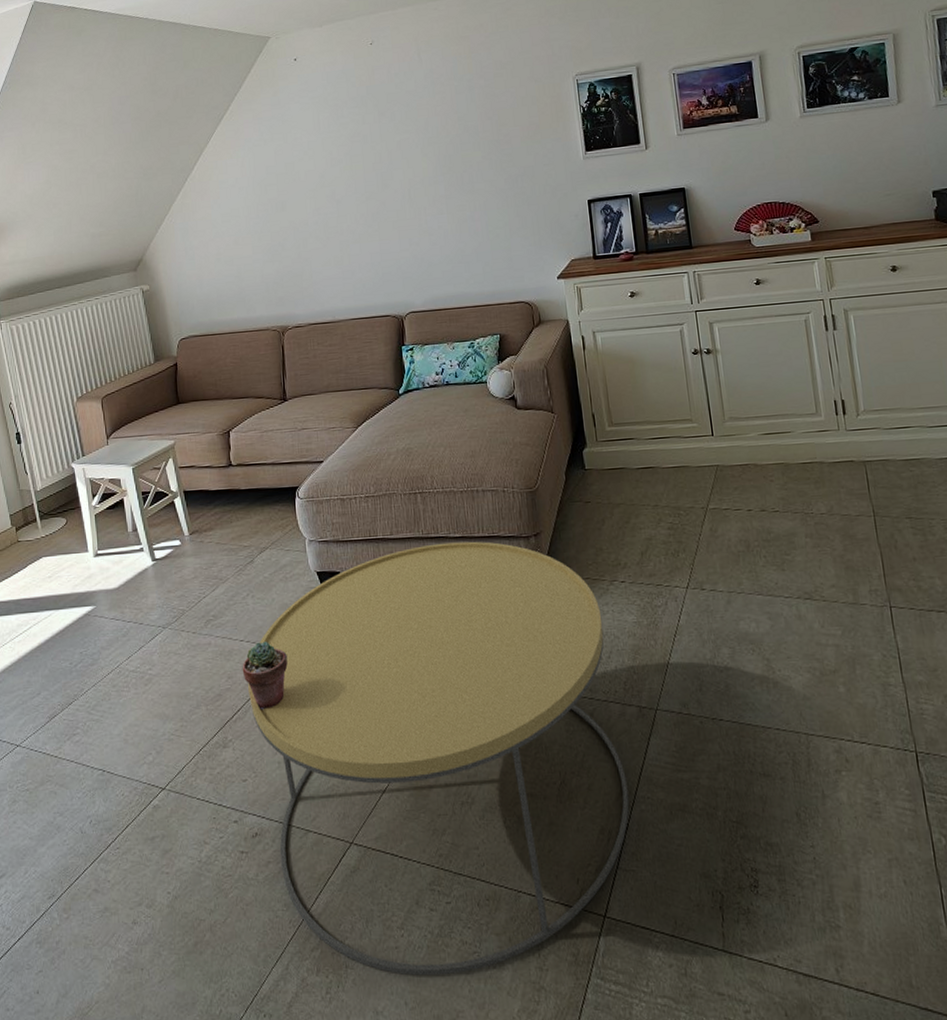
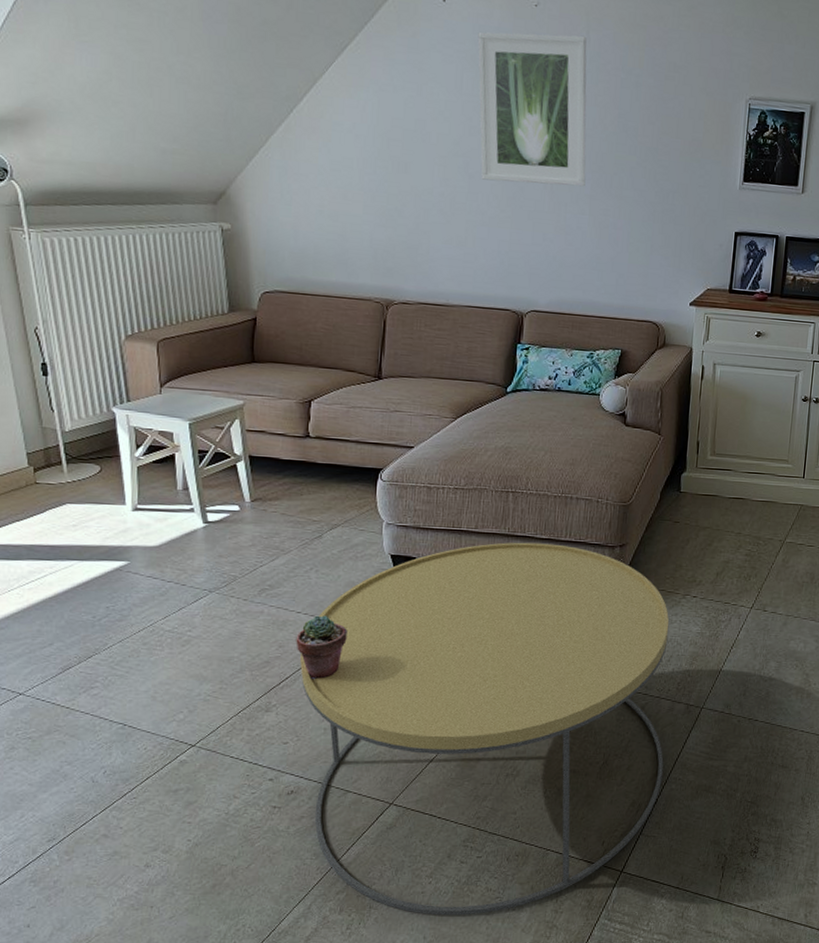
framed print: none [326,58,439,203] -> present [477,31,587,187]

